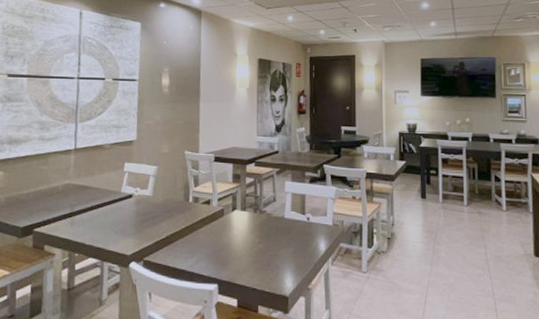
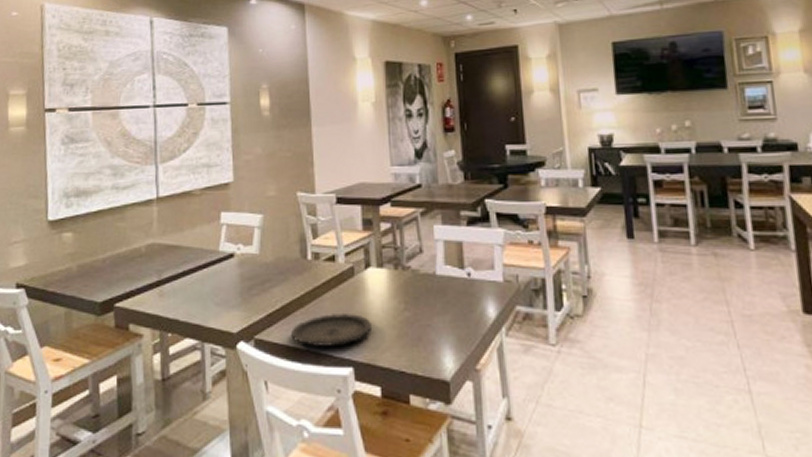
plate: none [172,243,234,268] -> present [291,312,372,346]

